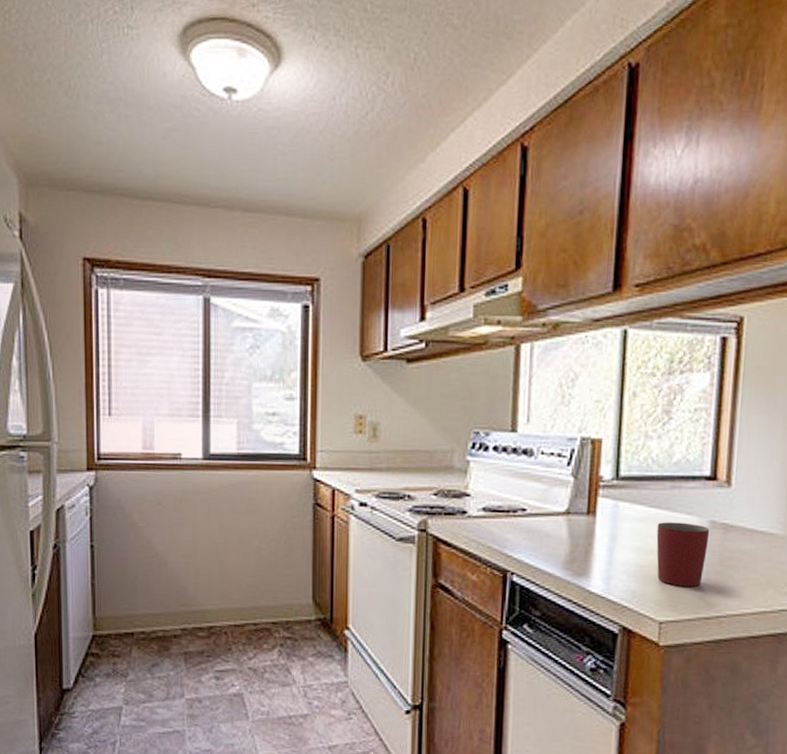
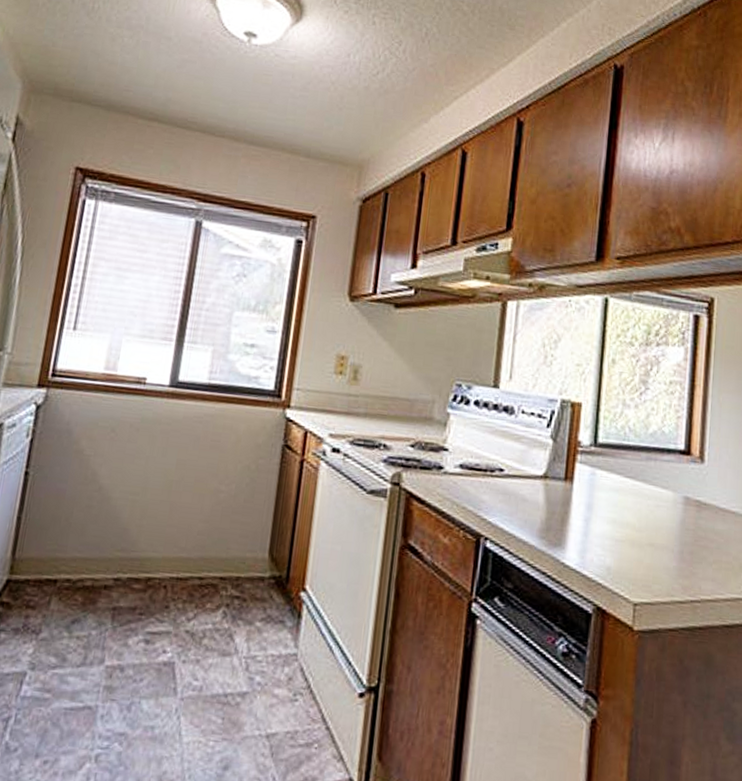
mug: present [656,522,710,587] -> none [632,494,684,567]

